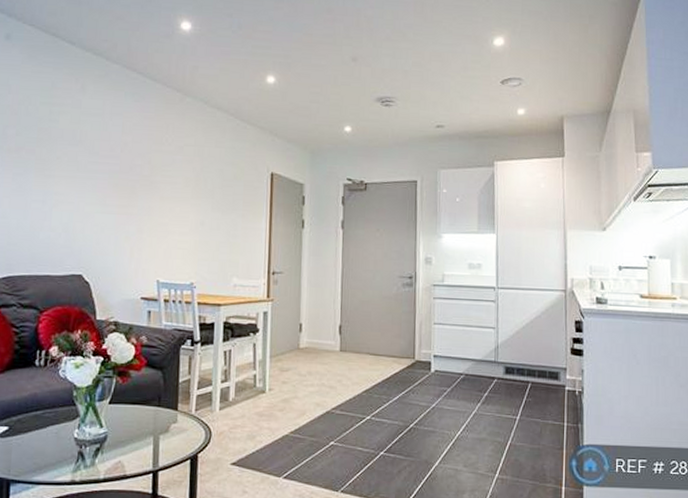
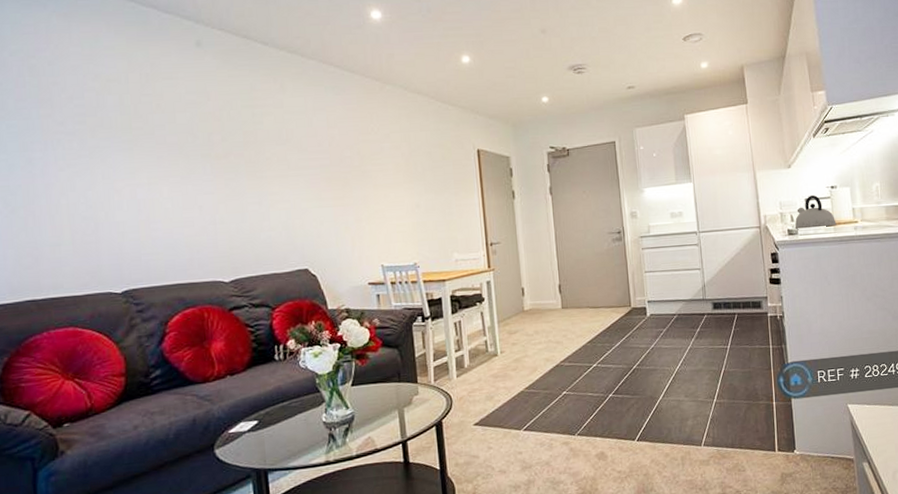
kettle: none [604,262,652,300] -> present [794,194,837,229]

